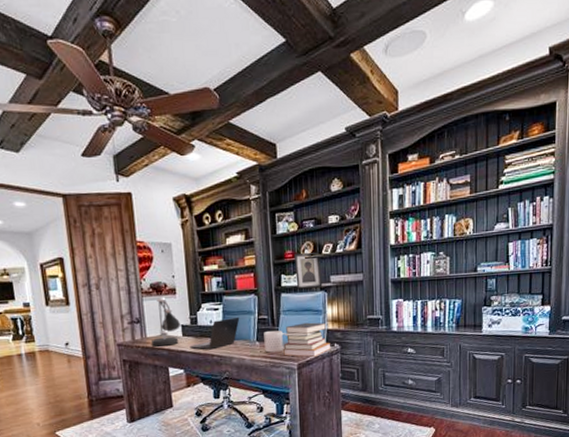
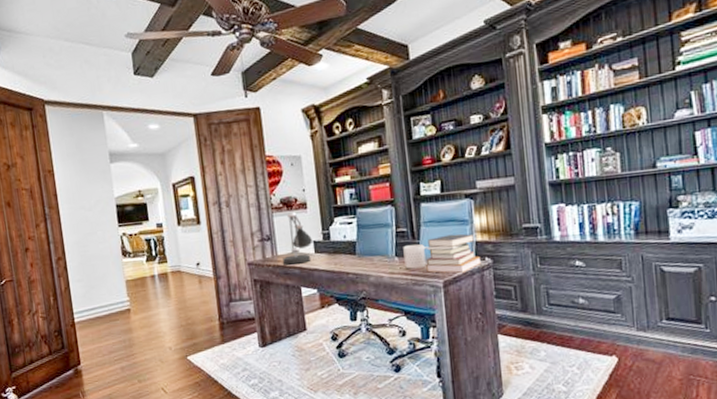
laptop: present [190,317,240,350] -> none [323,231,376,268]
picture frame: present [295,253,323,289] -> none [434,156,468,197]

